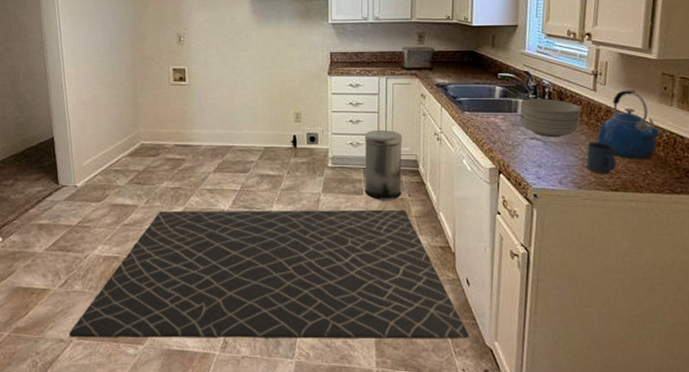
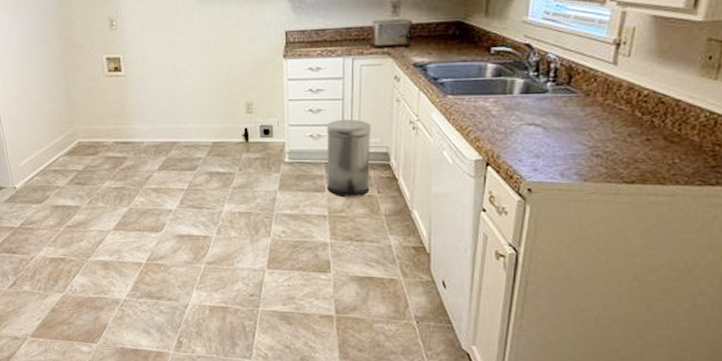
rug: present [69,209,469,339] -> none [22,207,443,342]
bowl: present [520,98,581,138] -> none [516,76,595,123]
mug: present [586,142,616,175] -> none [596,126,636,165]
kettle: present [597,90,660,159] -> none [613,61,697,146]

